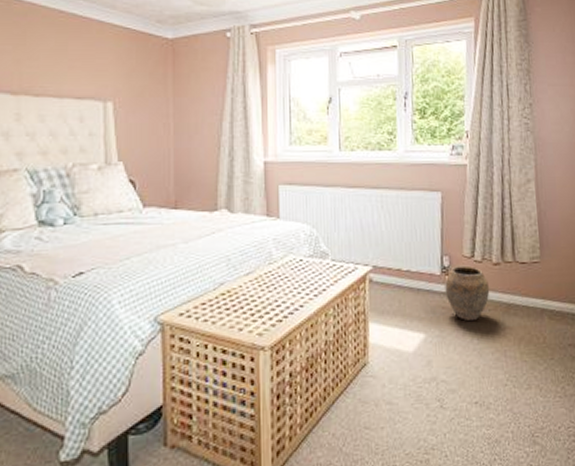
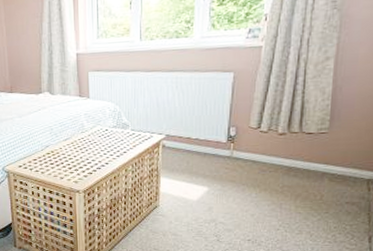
vase: present [445,265,490,322] -> none [230,135,273,180]

